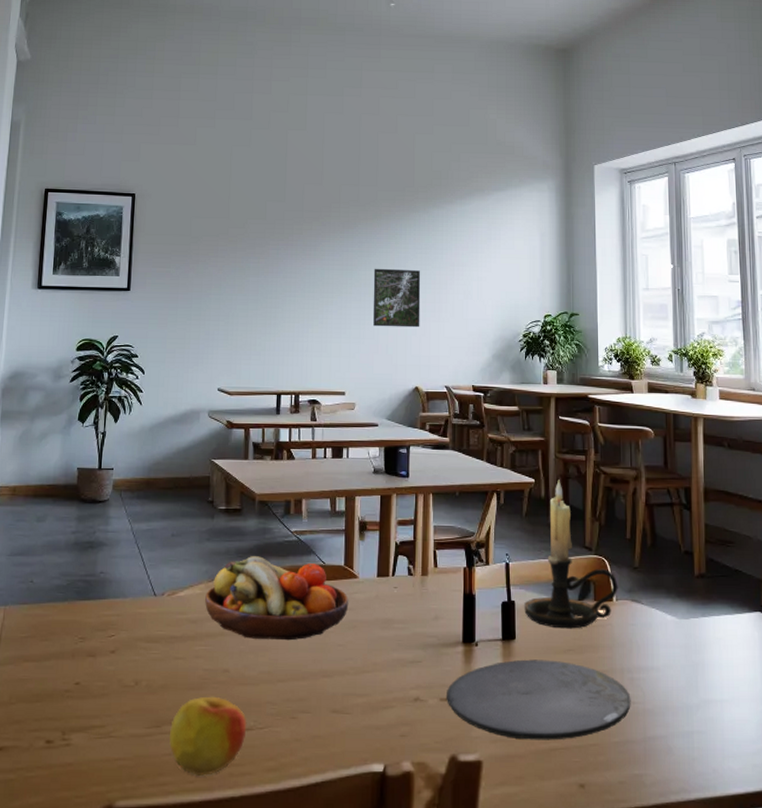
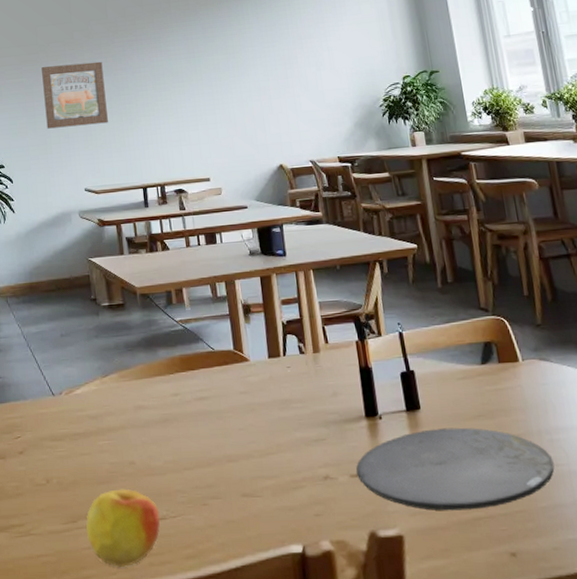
wall art: none [188,260,254,325] -> present [41,61,108,129]
fruit bowl: present [205,556,349,641] -> none [101,348,244,430]
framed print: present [373,268,421,328] -> none [221,48,276,110]
candle holder: present [524,480,618,629] -> none [424,242,523,395]

